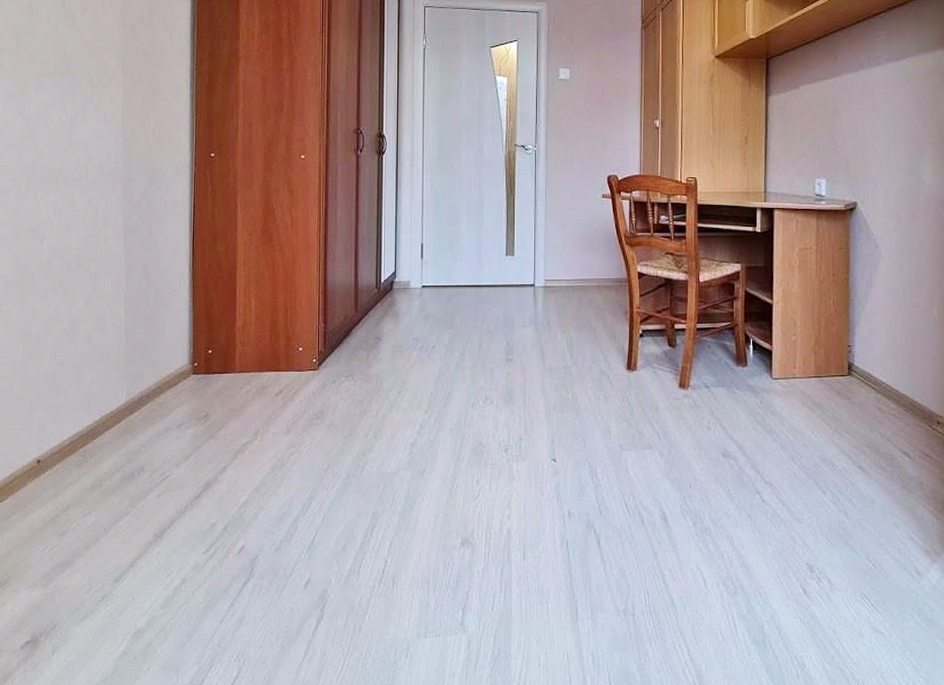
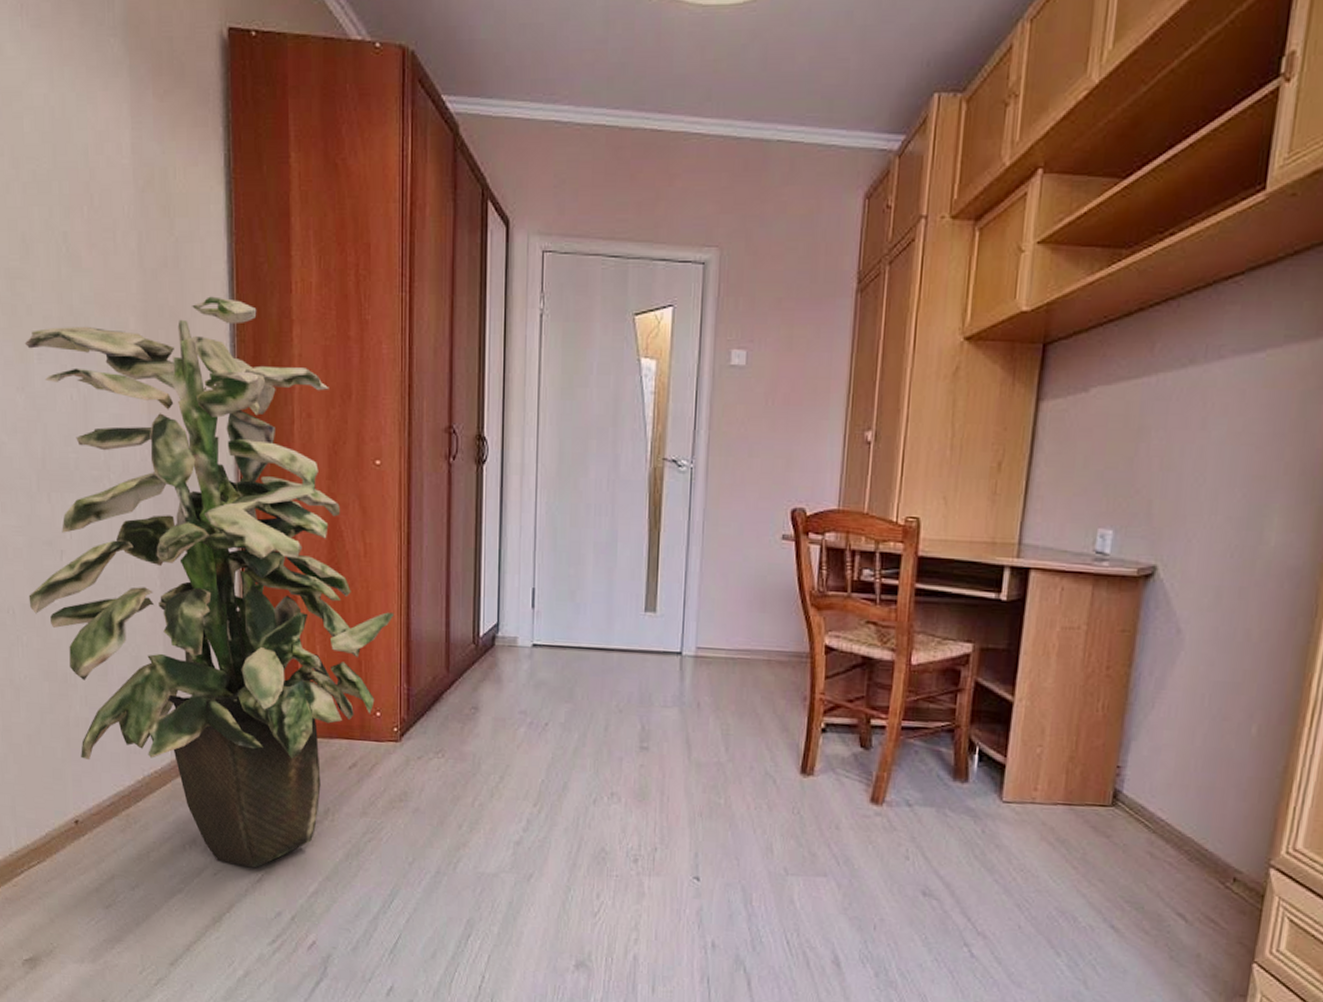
indoor plant: none [11,42,314,487] -> present [24,296,394,868]

